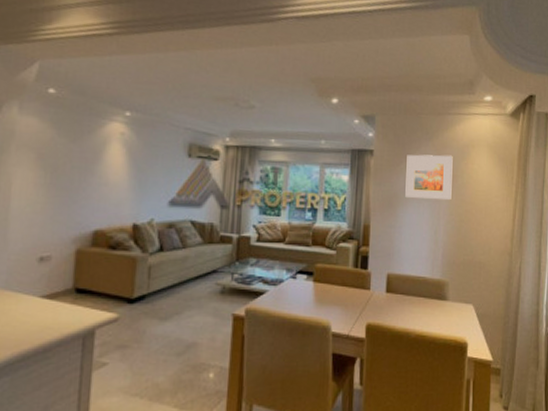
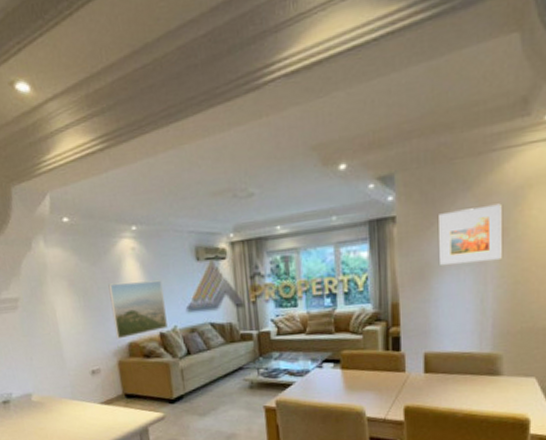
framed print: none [80,164,147,226] -> present [108,280,168,340]

